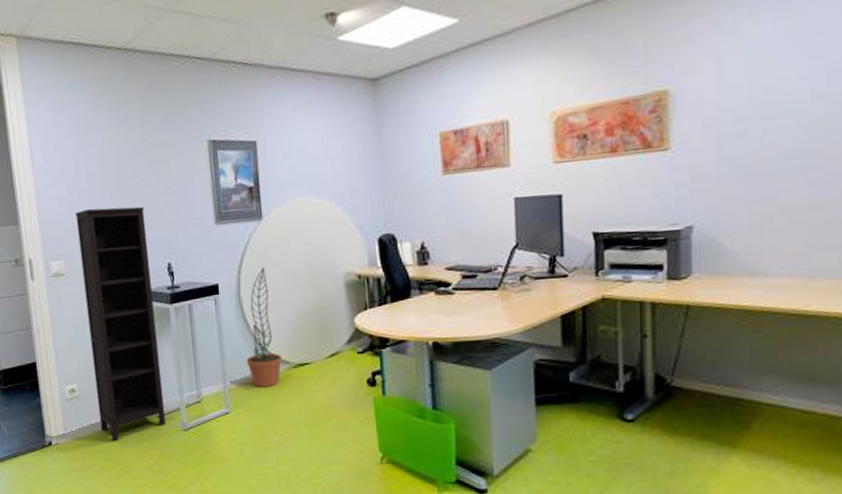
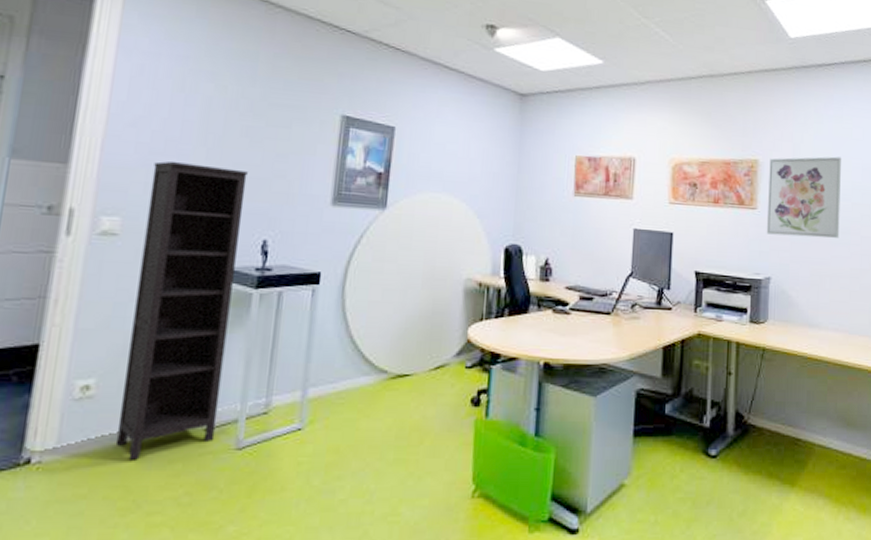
decorative plant: present [246,267,282,387] -> none [336,261,380,400]
wall art: none [683,61,792,177] -> present [766,156,841,239]

